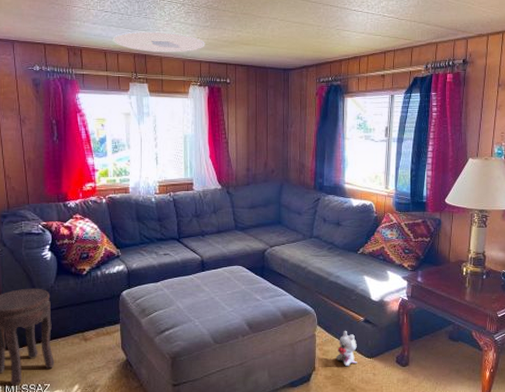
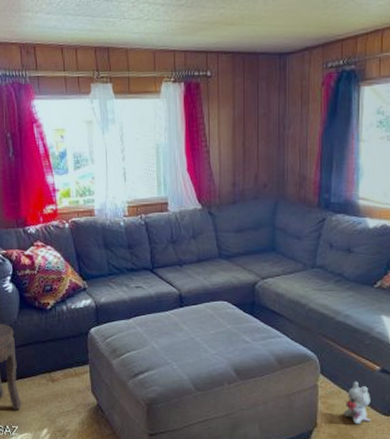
ceiling light: present [113,31,205,52] -> none [70,16,180,44]

